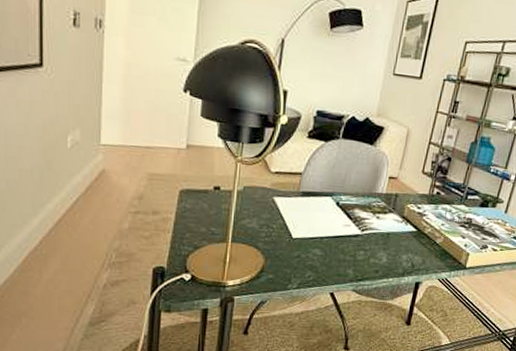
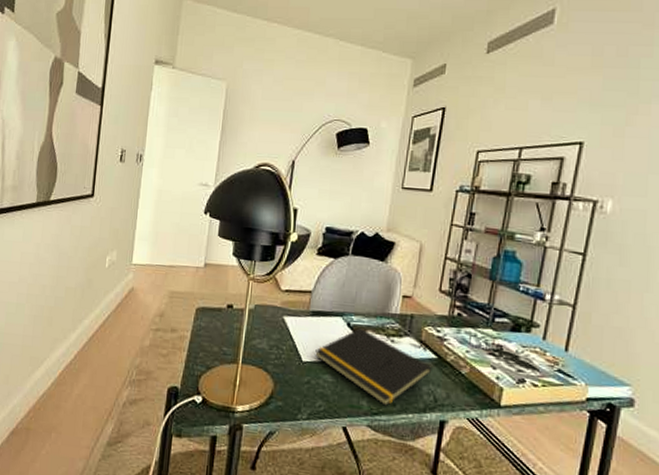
notepad: none [305,207,412,273] -> present [315,328,432,406]

